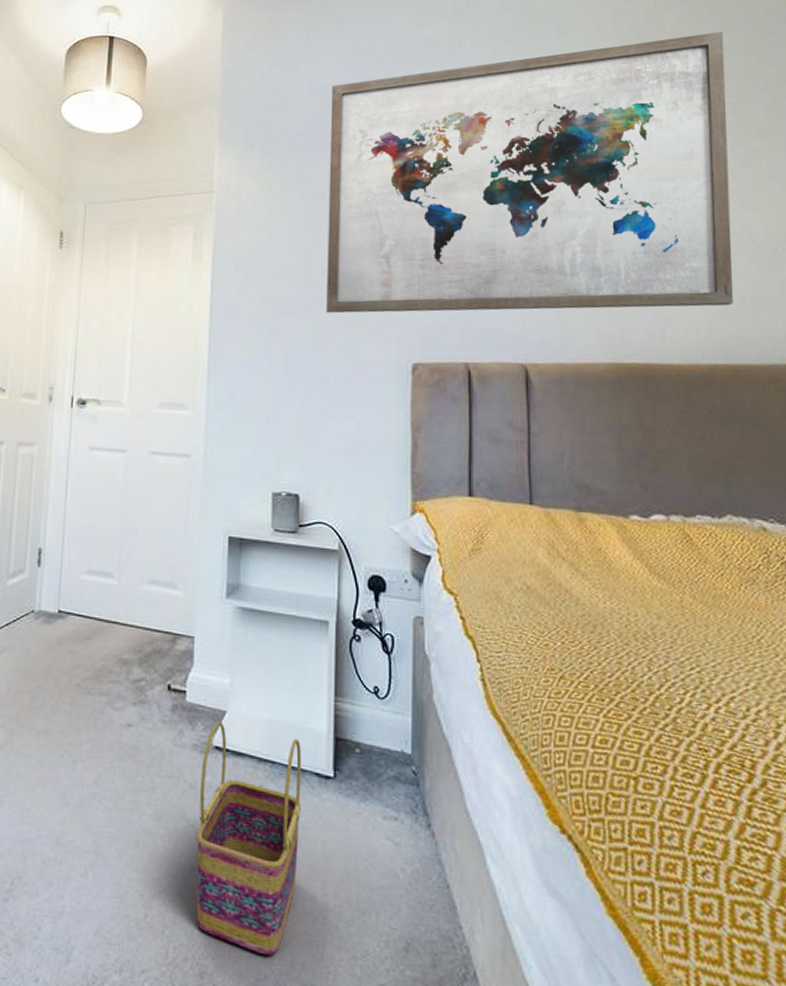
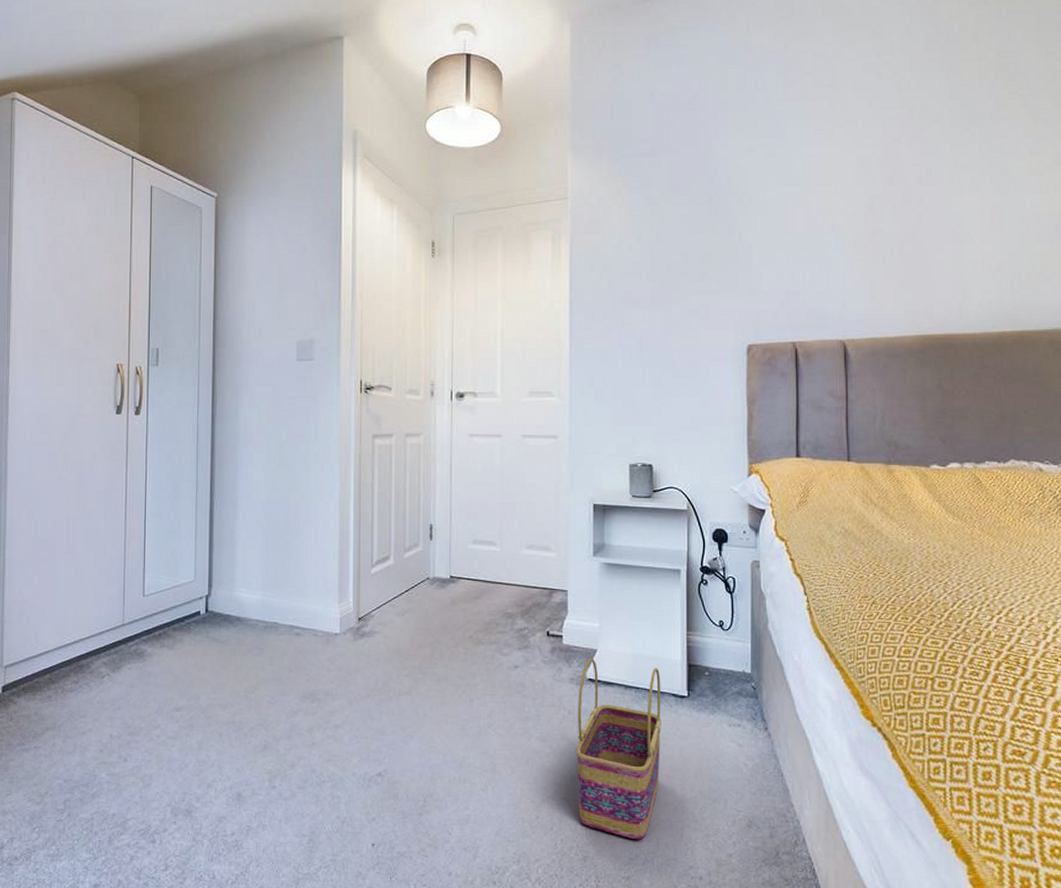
wall art: present [326,32,734,314] -> none [671,29,1021,304]

